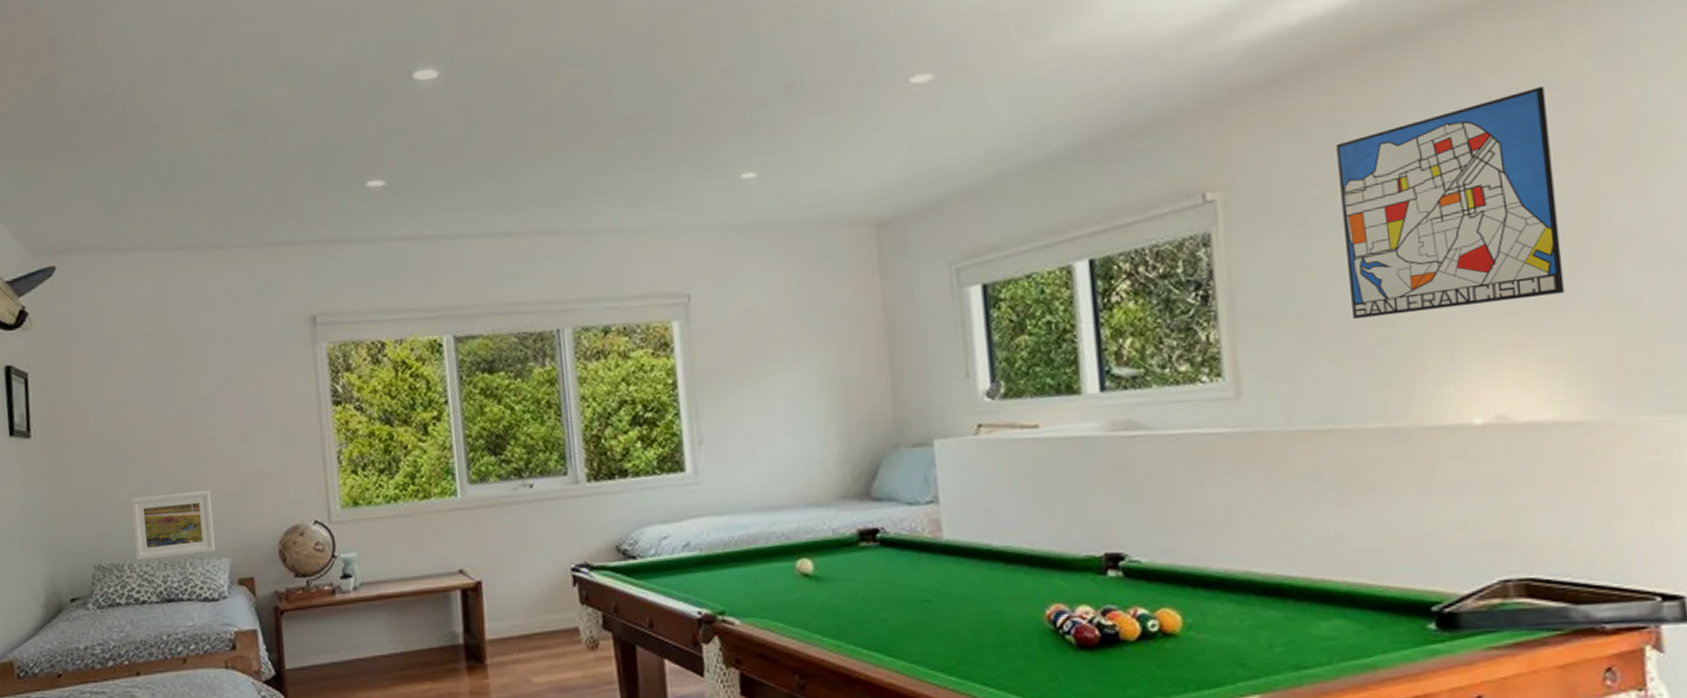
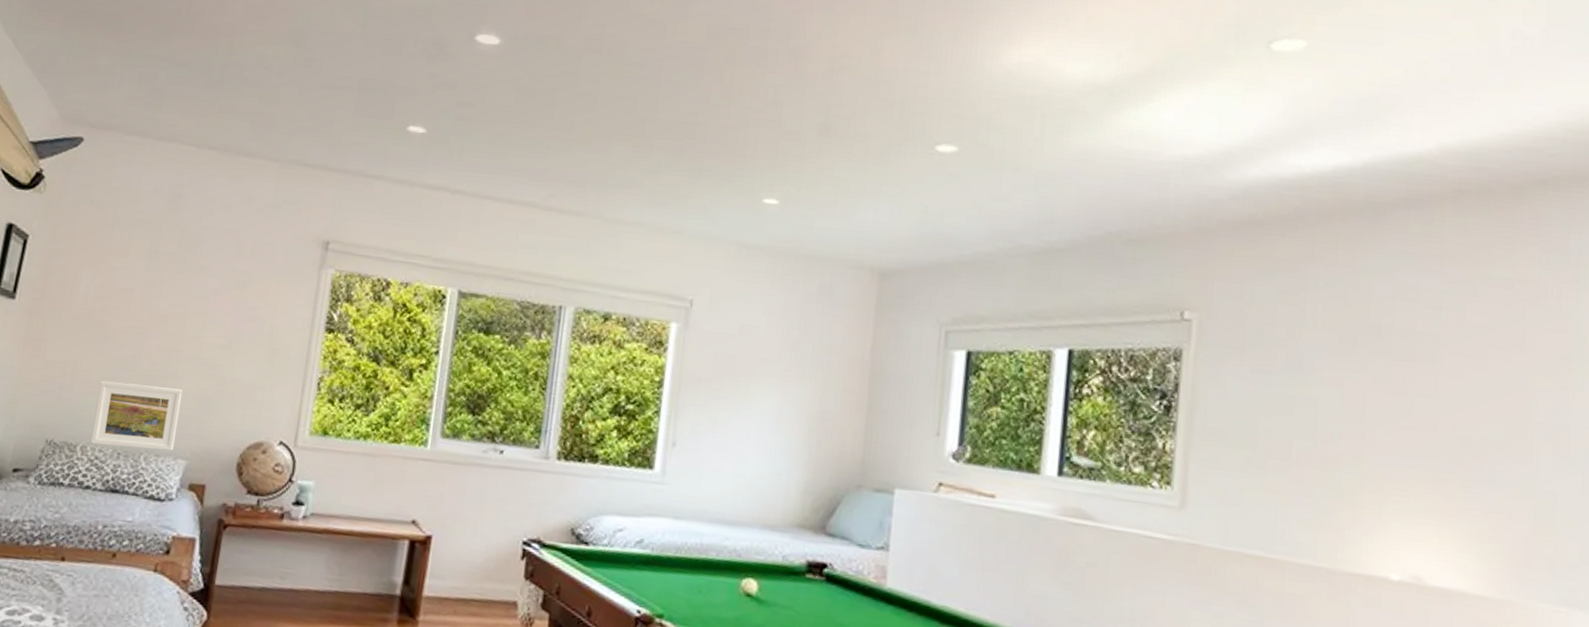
wall art: present [1336,86,1565,319] -> none [1298,281,1495,474]

